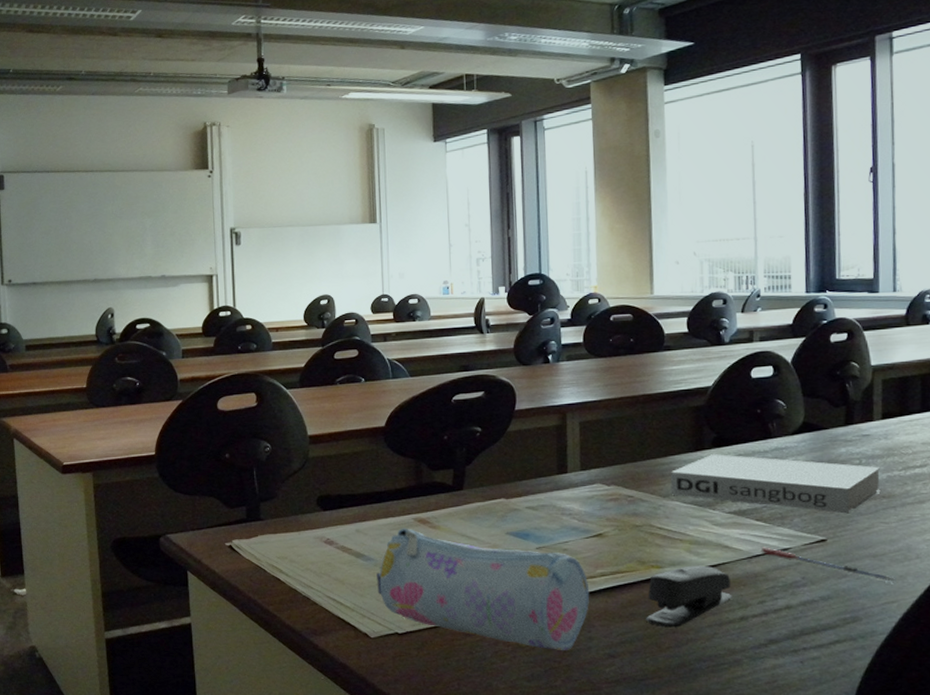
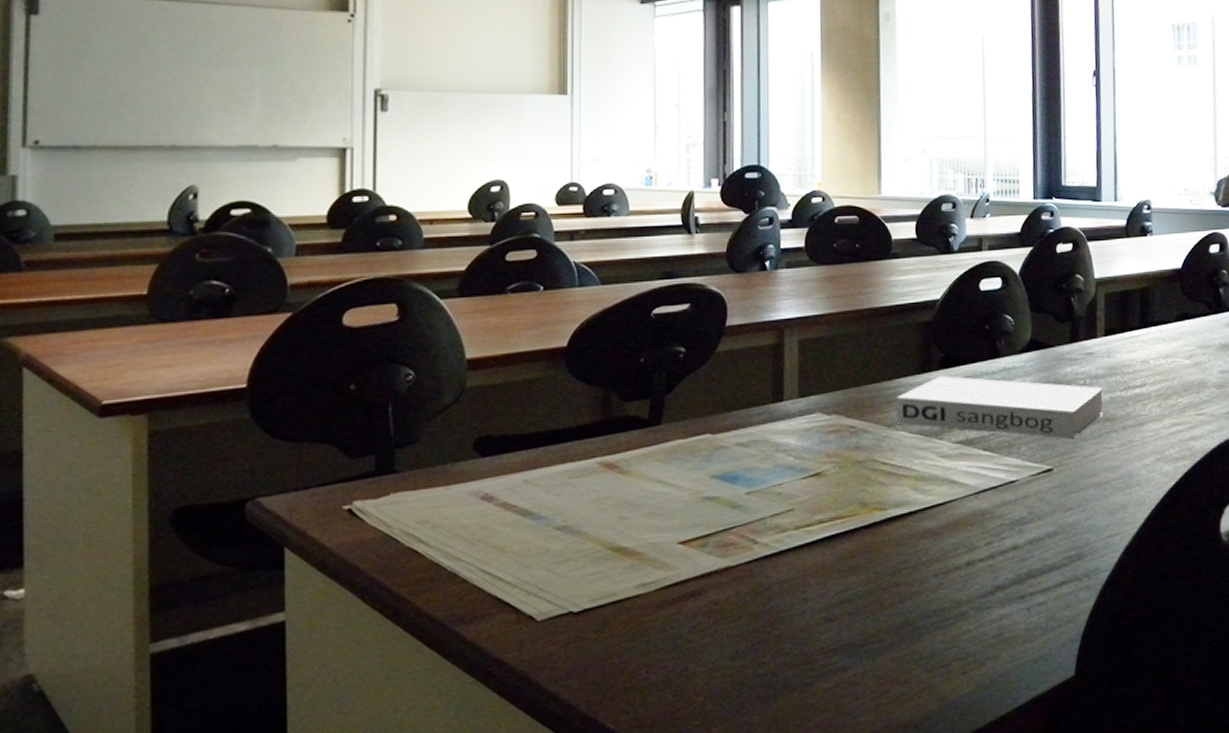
pencil case: present [377,528,590,650] -> none [548,475,806,618]
stapler: present [646,565,732,628] -> none [867,504,959,581]
pen: present [760,547,895,582] -> none [988,480,1117,513]

